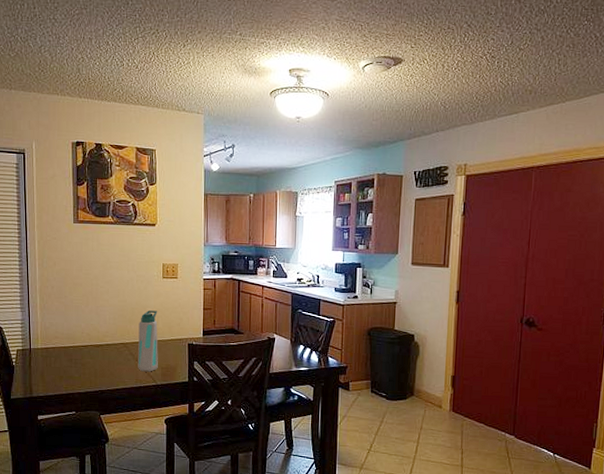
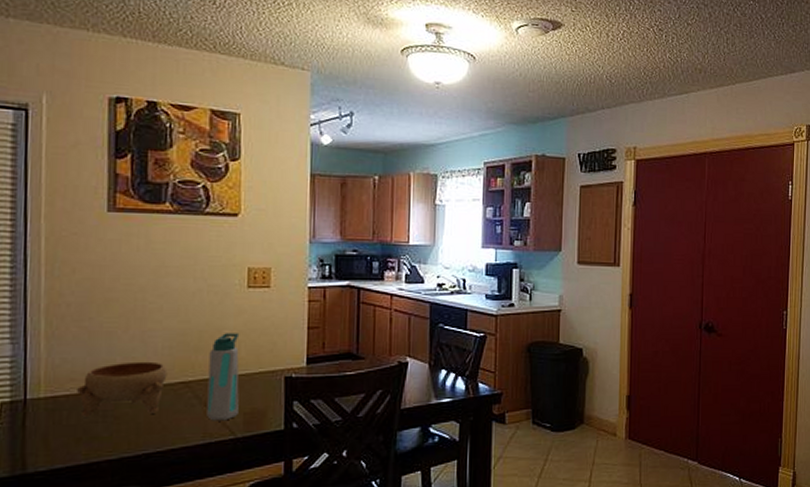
bowl: none [59,327,113,365] -> present [77,361,168,417]

